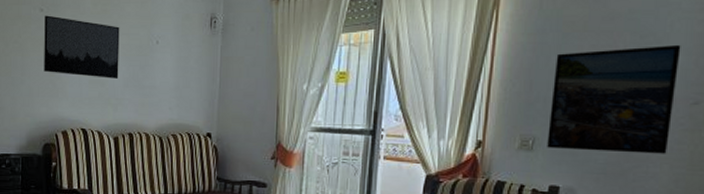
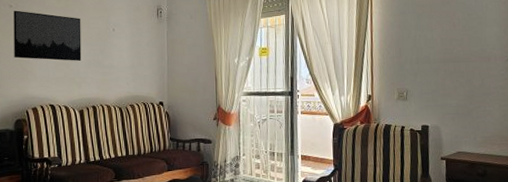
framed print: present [547,44,681,154] -> none [415,19,496,98]

